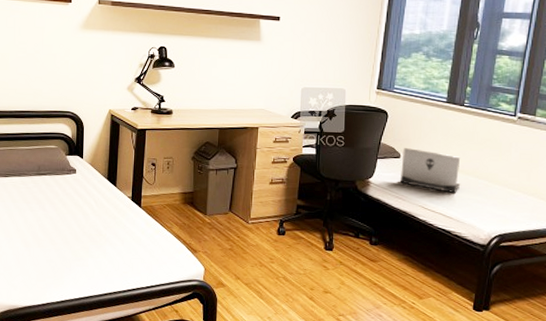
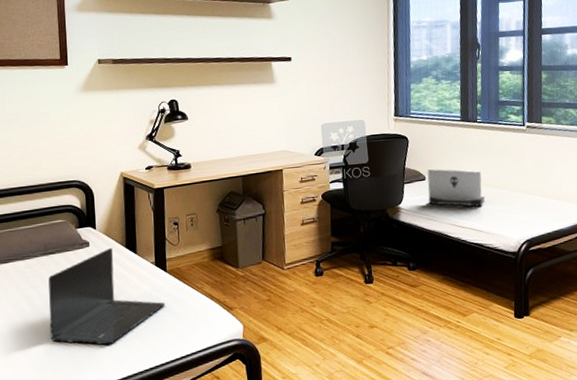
laptop: none [37,177,137,264] -> present [48,247,165,345]

